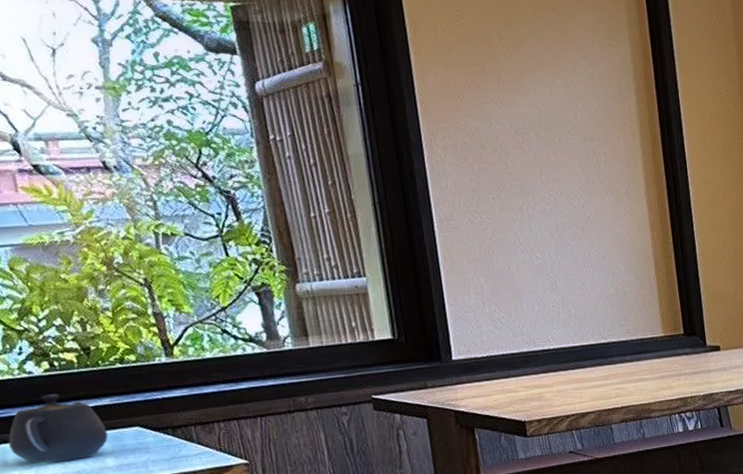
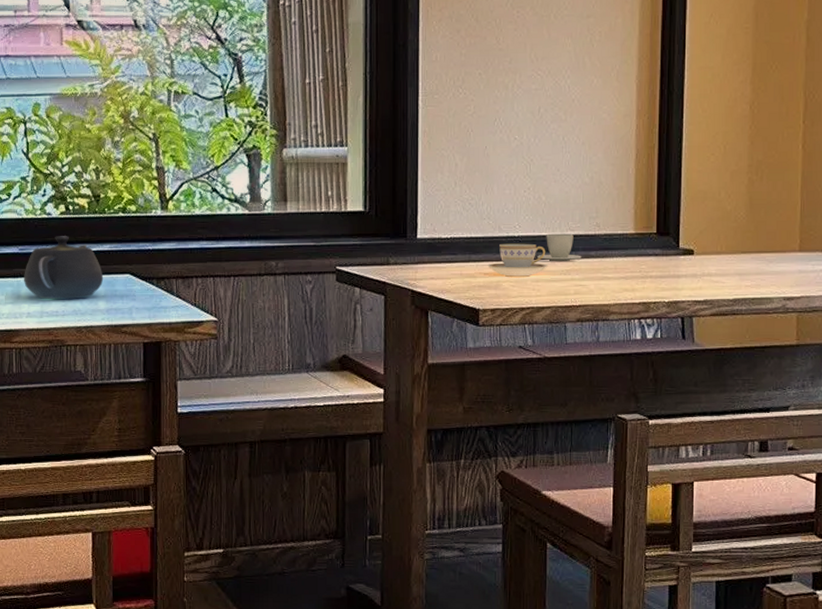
teacup: none [527,354,587,389] -> present [487,243,548,278]
teacup: none [575,341,618,370] -> present [537,233,582,262]

